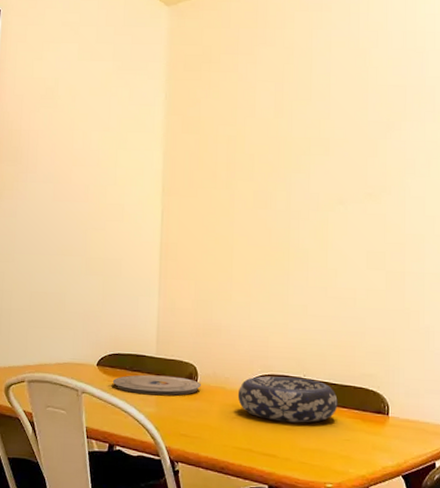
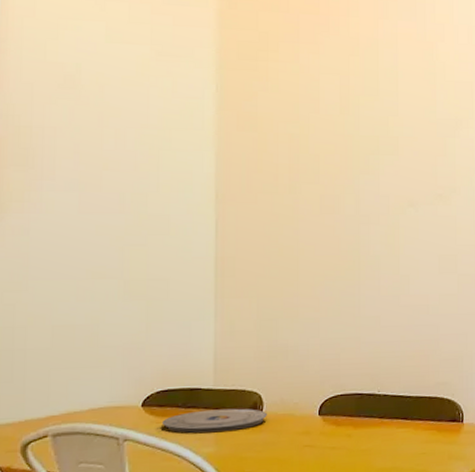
decorative bowl: present [237,376,338,423] -> none [308,394,413,444]

